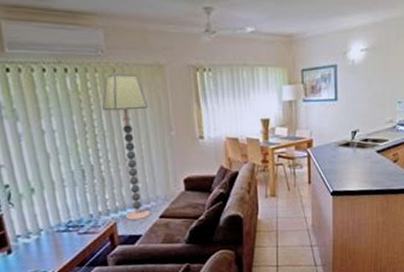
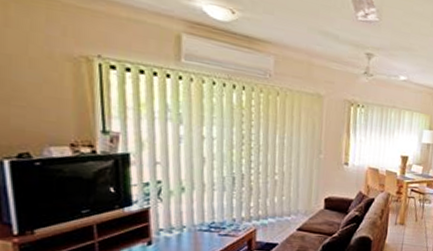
floor lamp: present [102,74,151,221] -> none [262,96,304,230]

